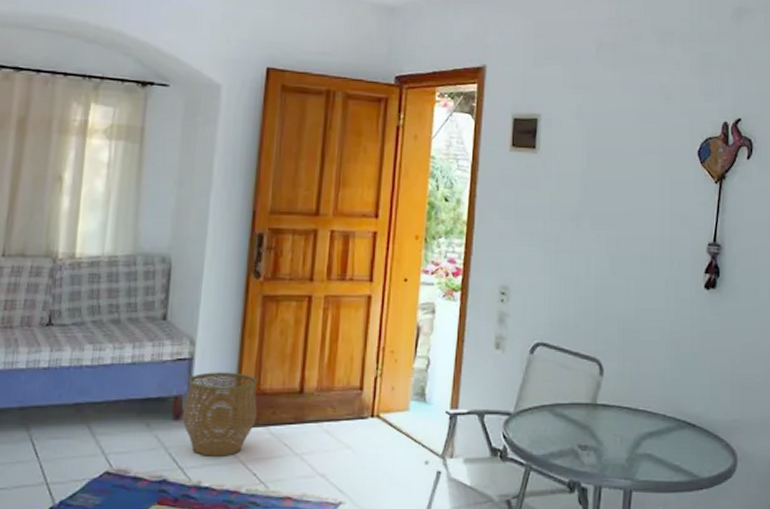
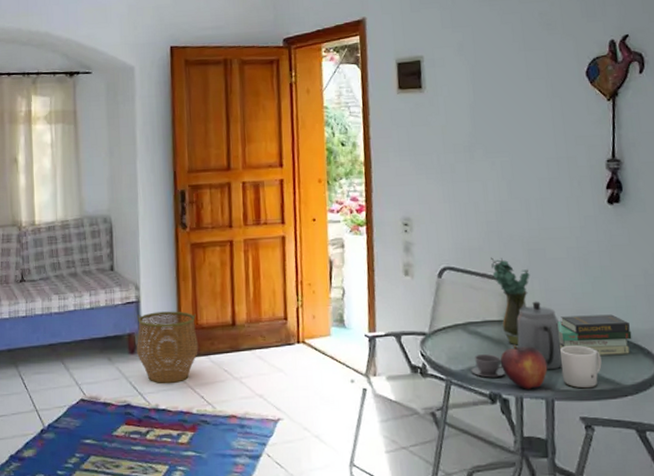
teacup: none [552,439,587,464] -> present [471,354,505,378]
fruit: none [583,430,629,478] -> present [500,344,548,389]
vase: none [585,335,622,431] -> present [491,257,530,345]
teapot: none [602,385,645,459] -> present [516,301,562,370]
mug: none [642,434,682,480] -> present [559,345,602,389]
books: none [644,403,713,445] -> present [557,314,632,355]

